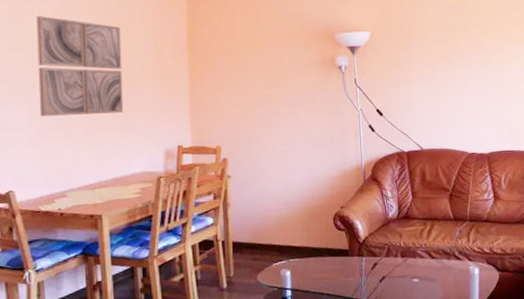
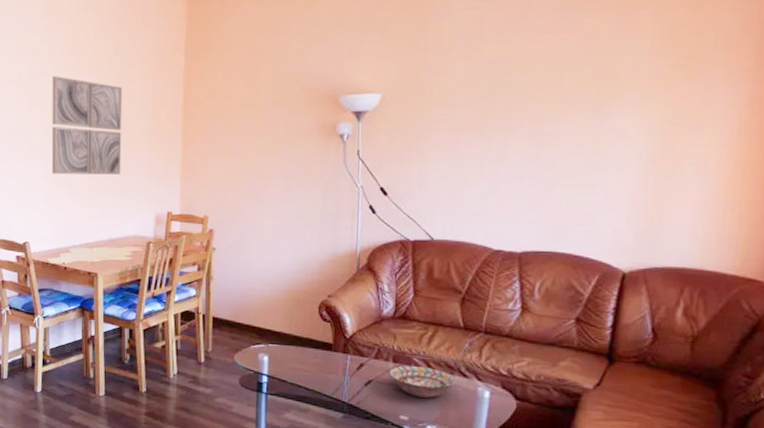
decorative bowl: none [398,256,454,284] -> present [388,365,458,398]

